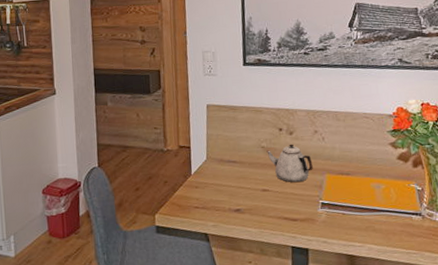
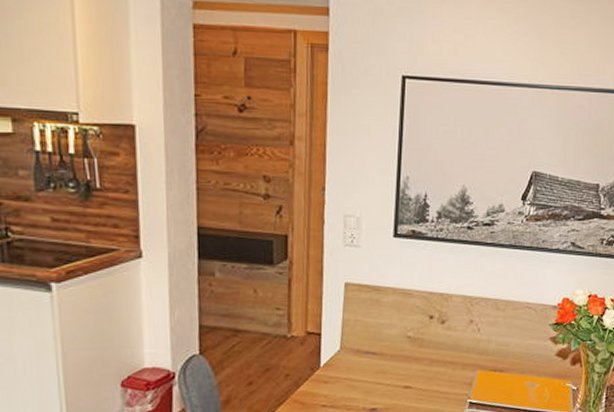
teapot: present [266,144,313,183] -> none [413,334,464,380]

